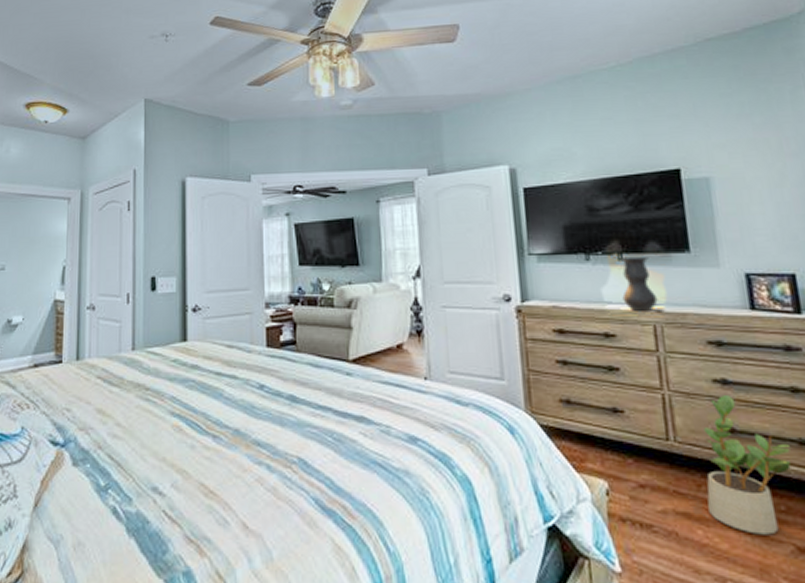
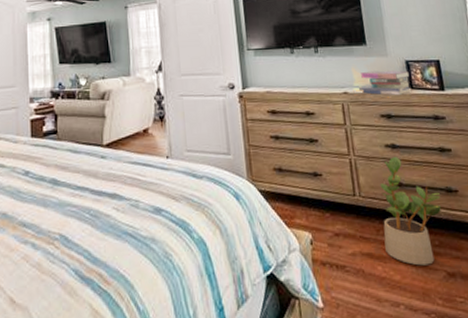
vase: present [619,256,658,313] -> none [316,49,345,94]
books: none [676,284,754,318] -> present [358,70,412,96]

